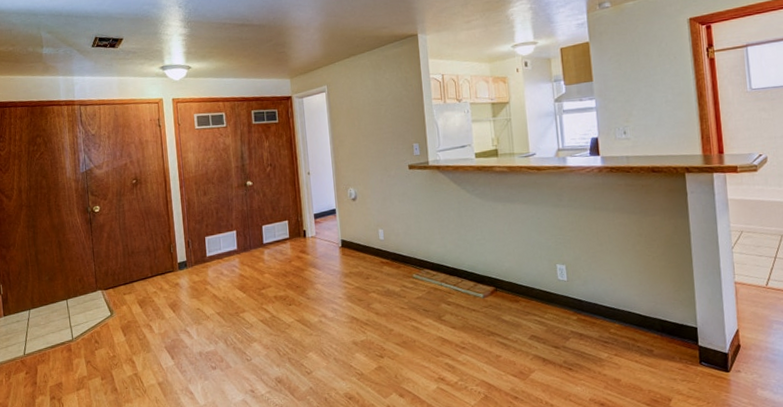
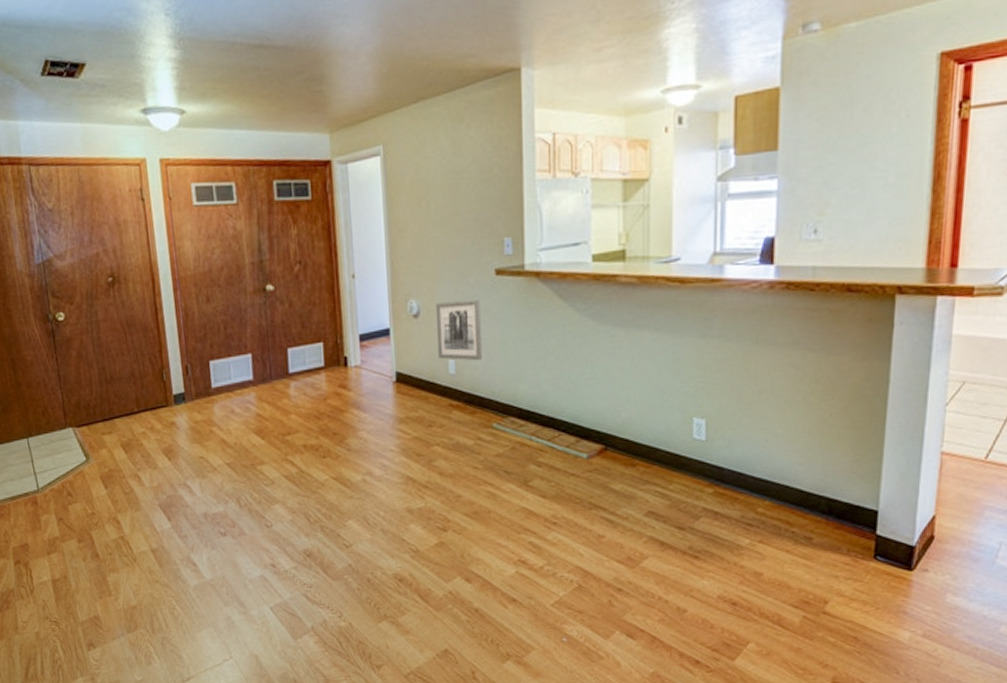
wall art: none [368,186,403,230] -> present [436,299,483,361]

